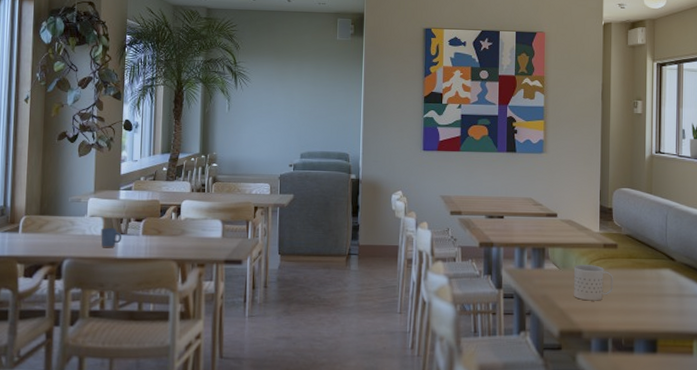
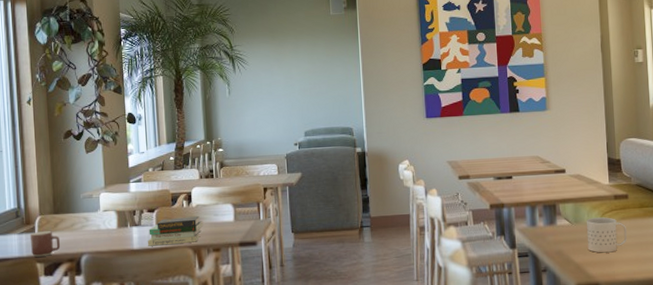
mug: none [12,232,44,257] -> present [29,231,61,257]
mug: present [101,228,122,248] -> none [115,221,137,241]
books: none [132,229,190,257] -> present [148,216,204,246]

